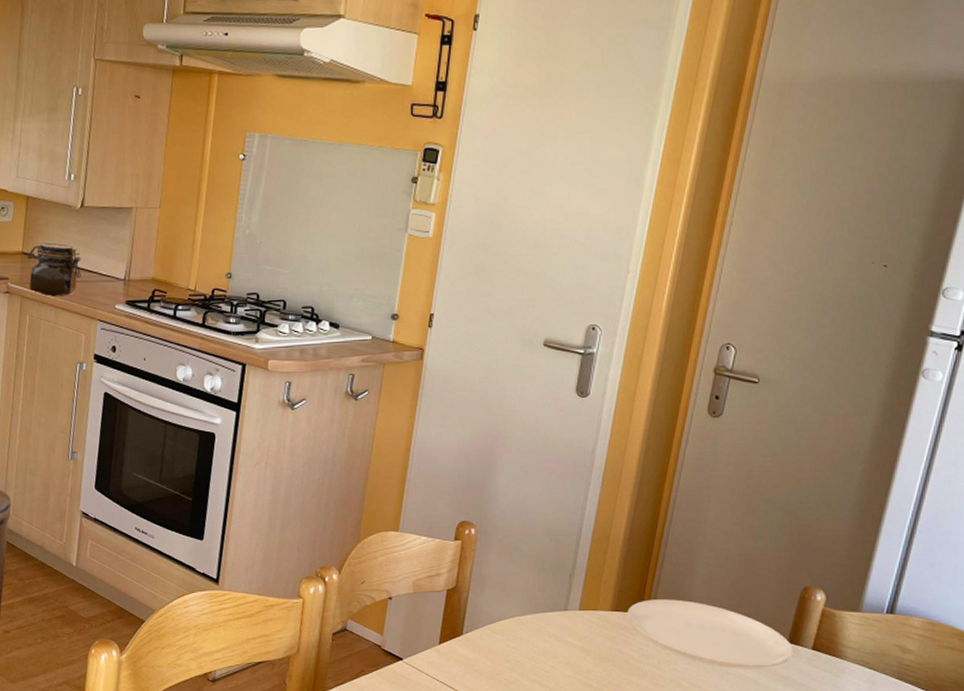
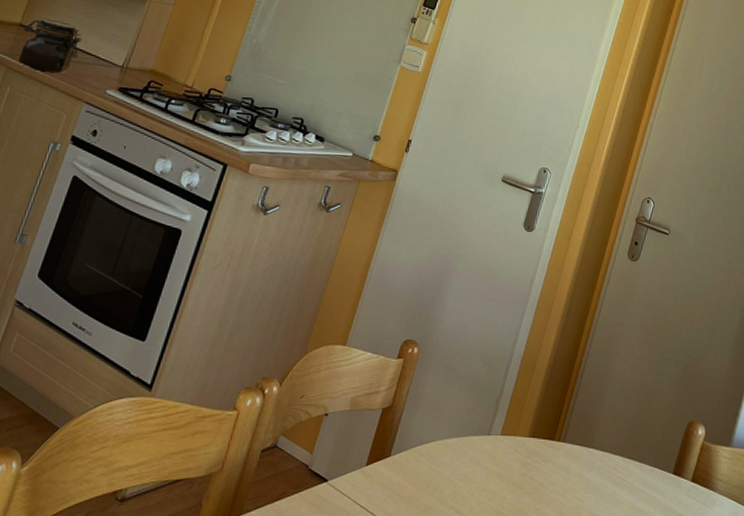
plate: present [627,599,793,670] -> none [542,427,677,500]

